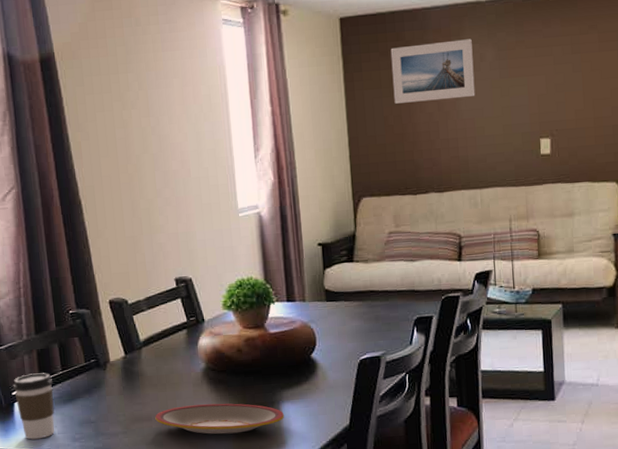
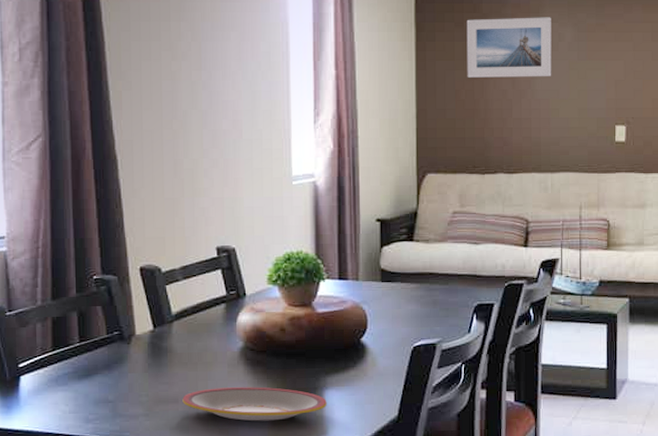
coffee cup: present [13,372,55,440] -> none [20,344,69,419]

